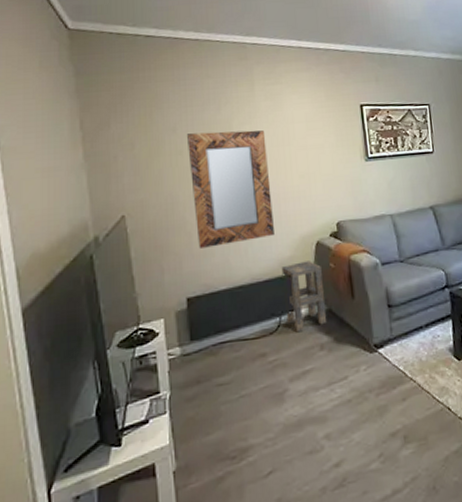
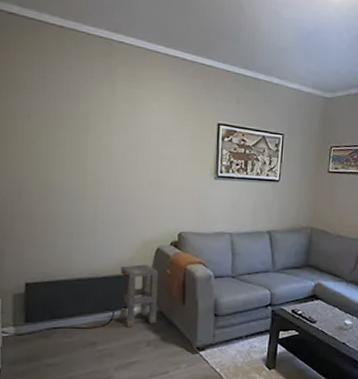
home mirror: present [187,130,274,248] -> none [41,123,121,239]

